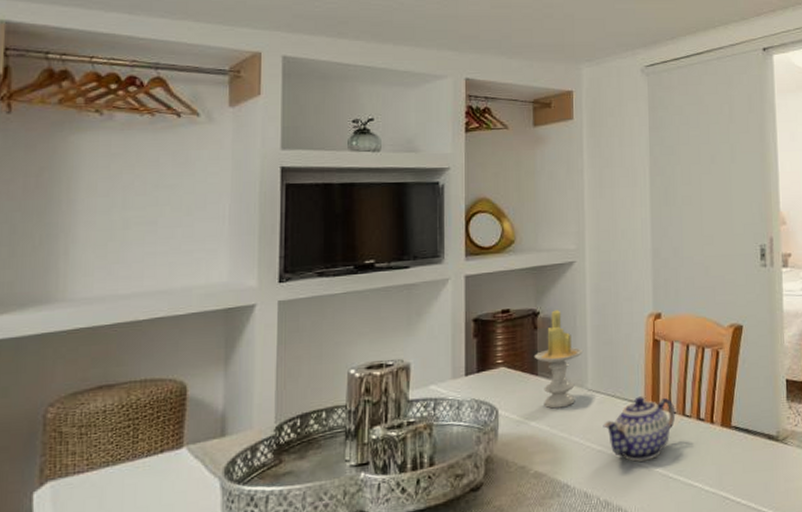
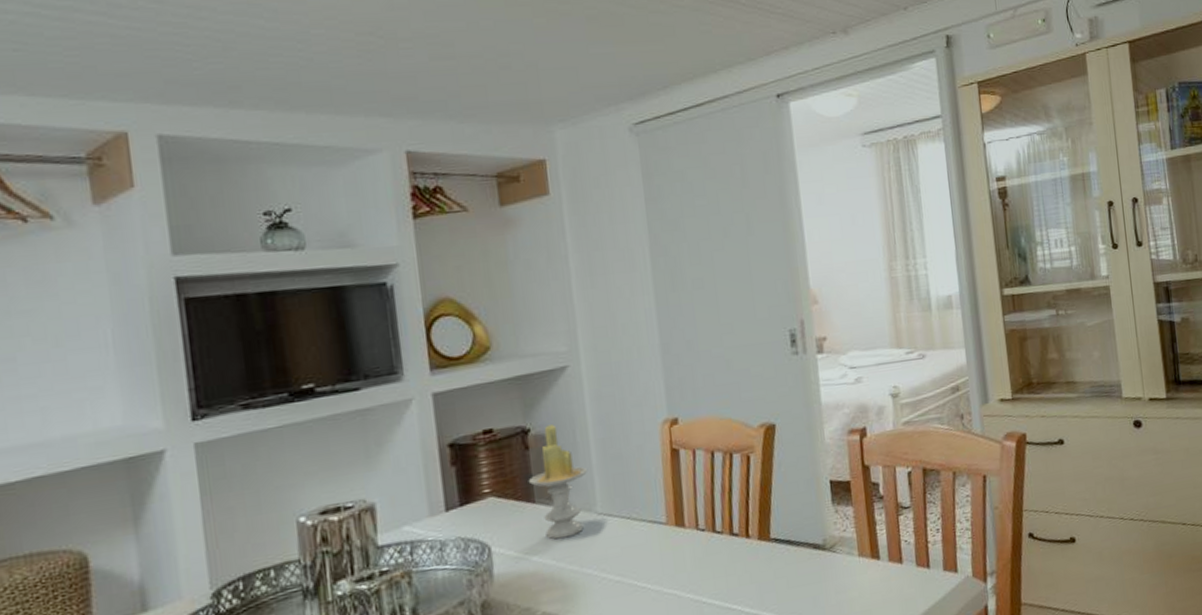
teapot: present [603,396,676,462] -> none [619,513,705,589]

